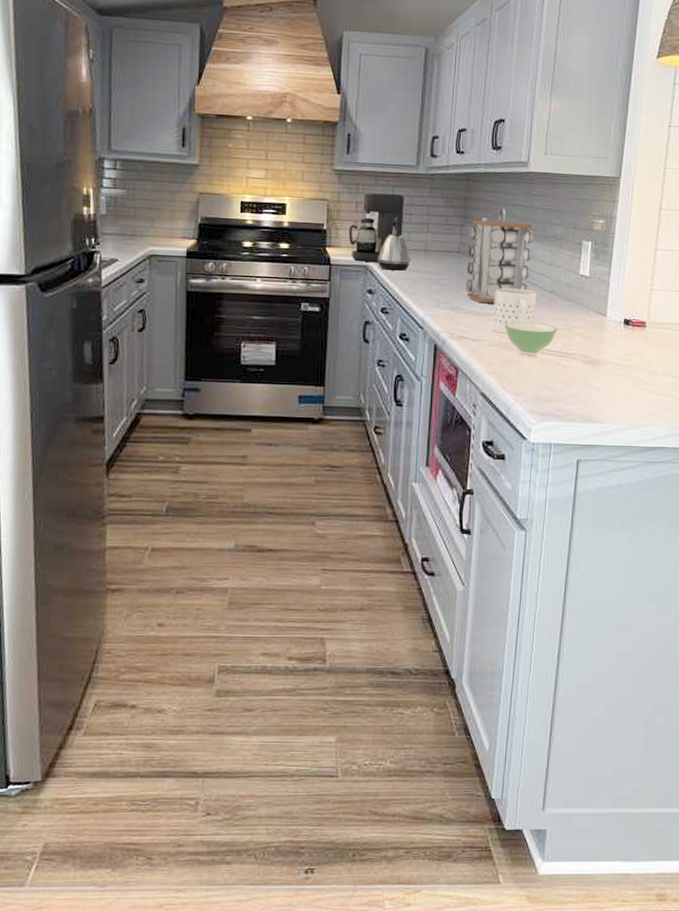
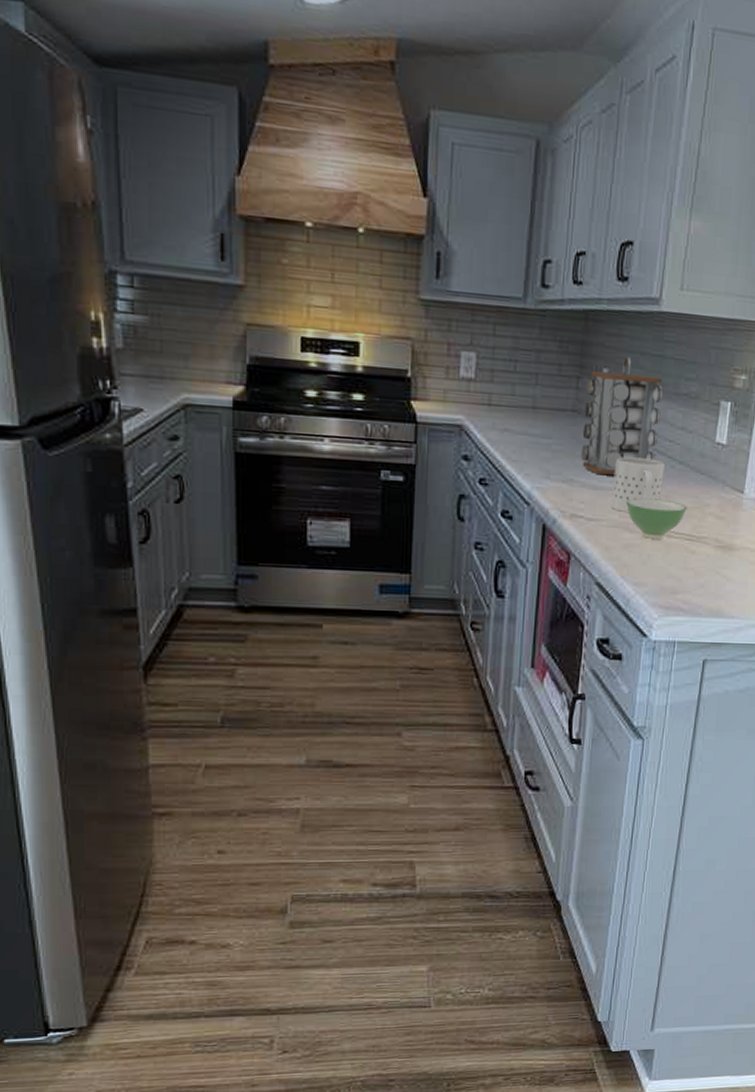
coffee maker: present [348,193,404,262] -> none [439,331,508,421]
kettle: present [377,216,411,271] -> none [474,363,515,433]

